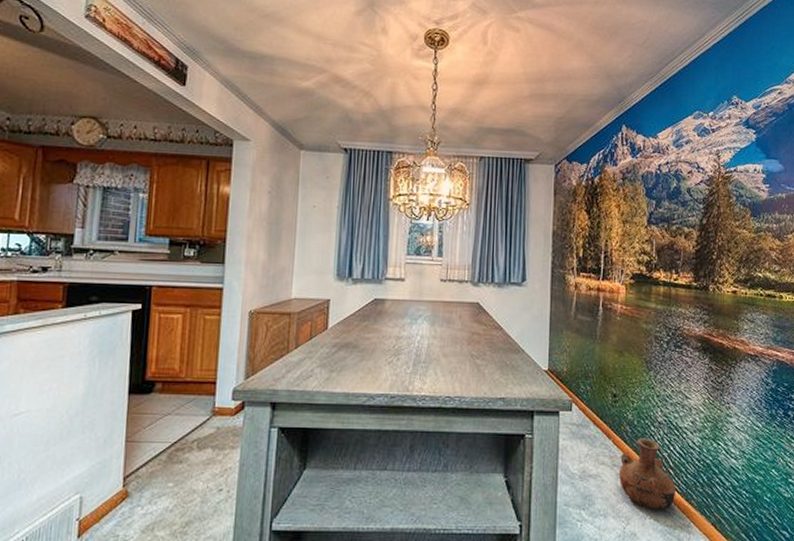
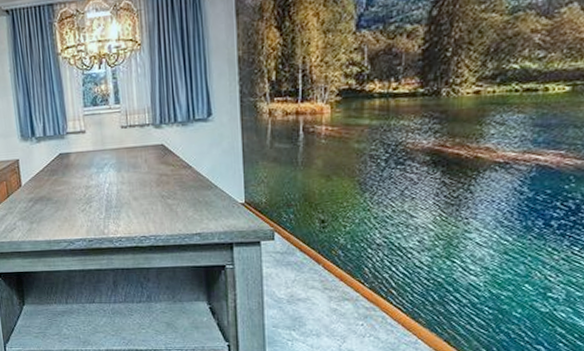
vase: present [618,438,677,511] -> none [331,261,400,330]

